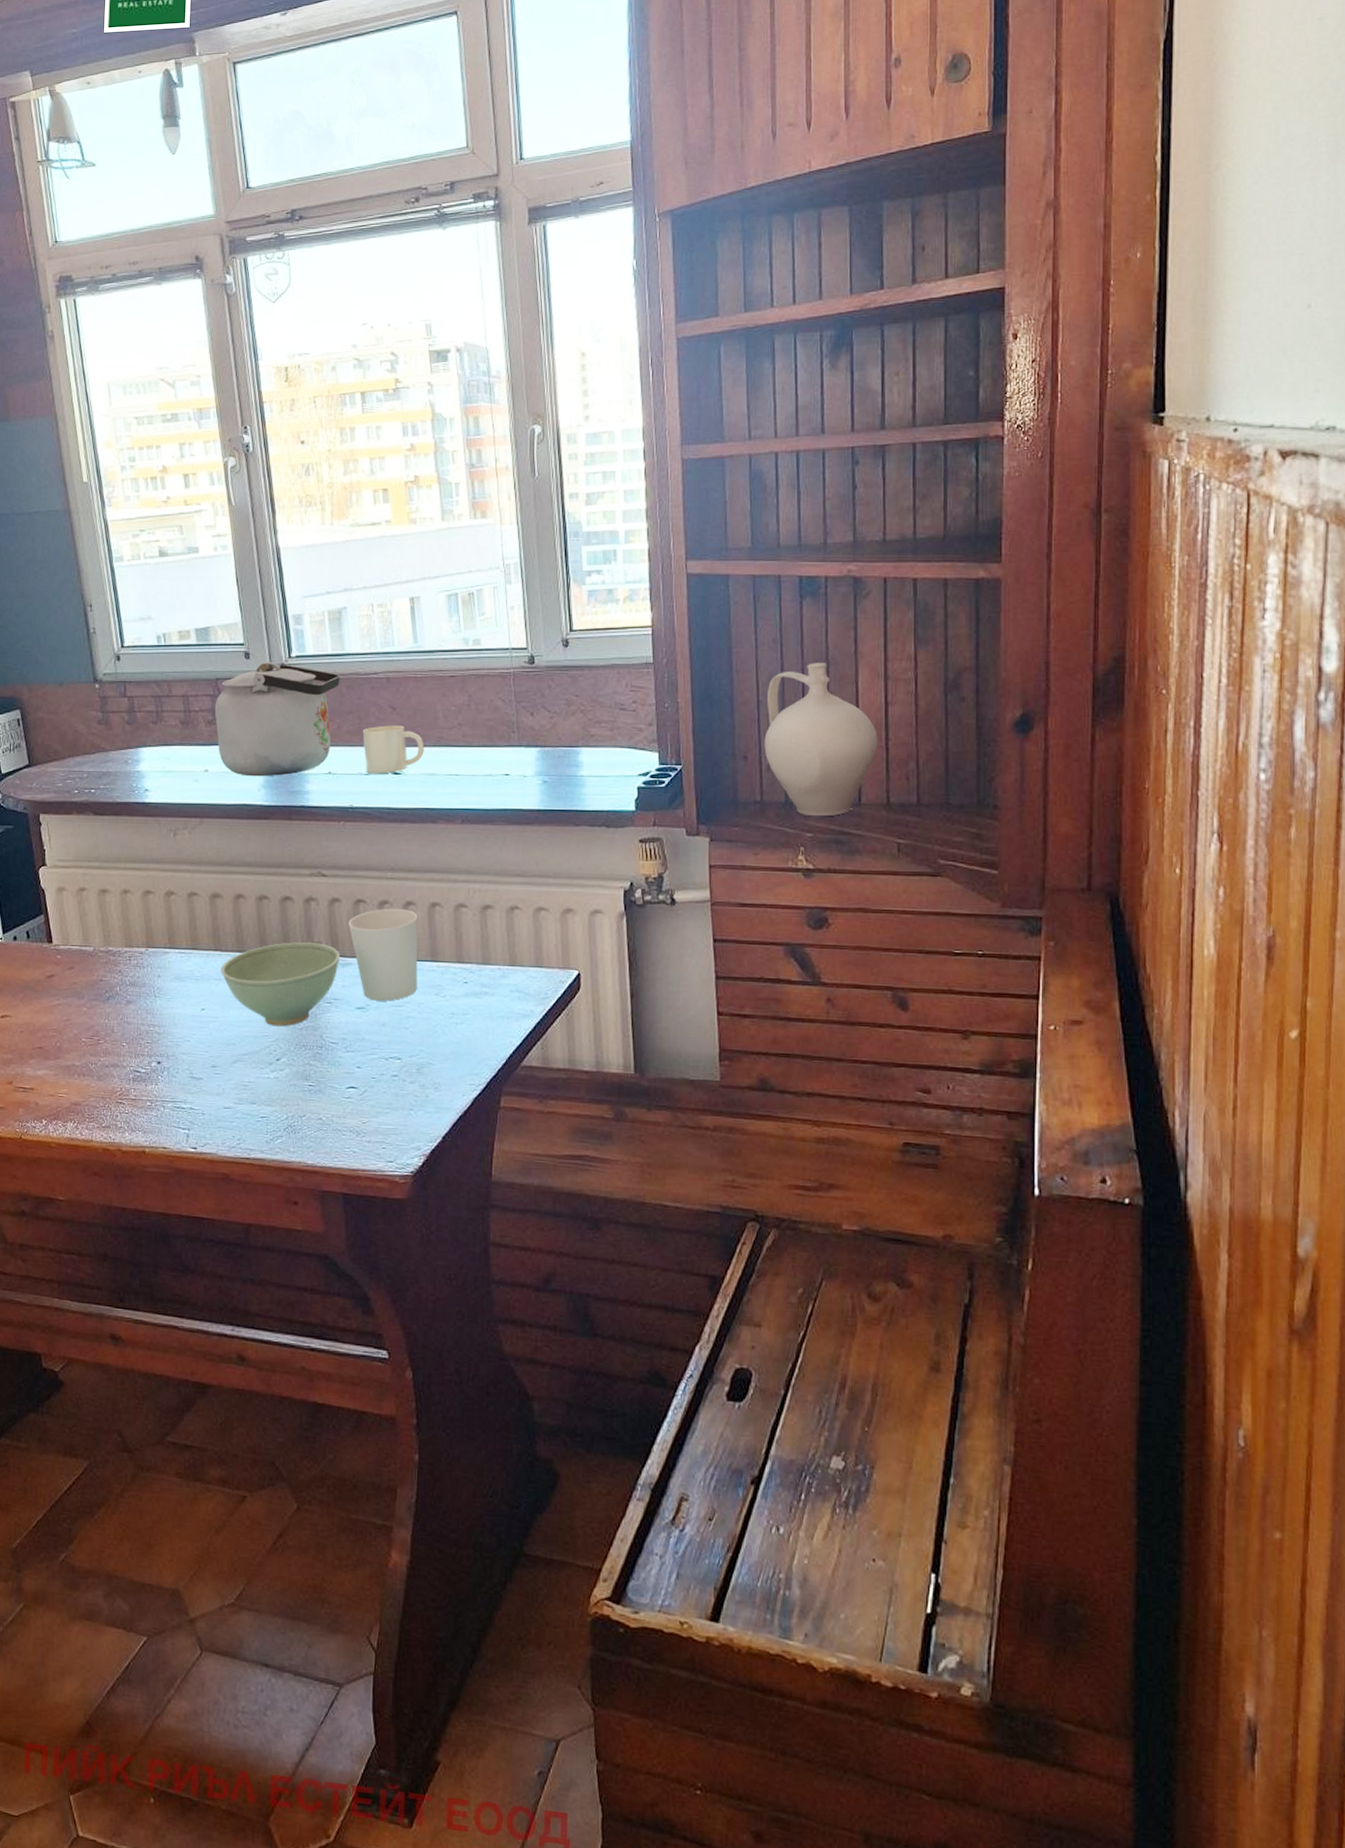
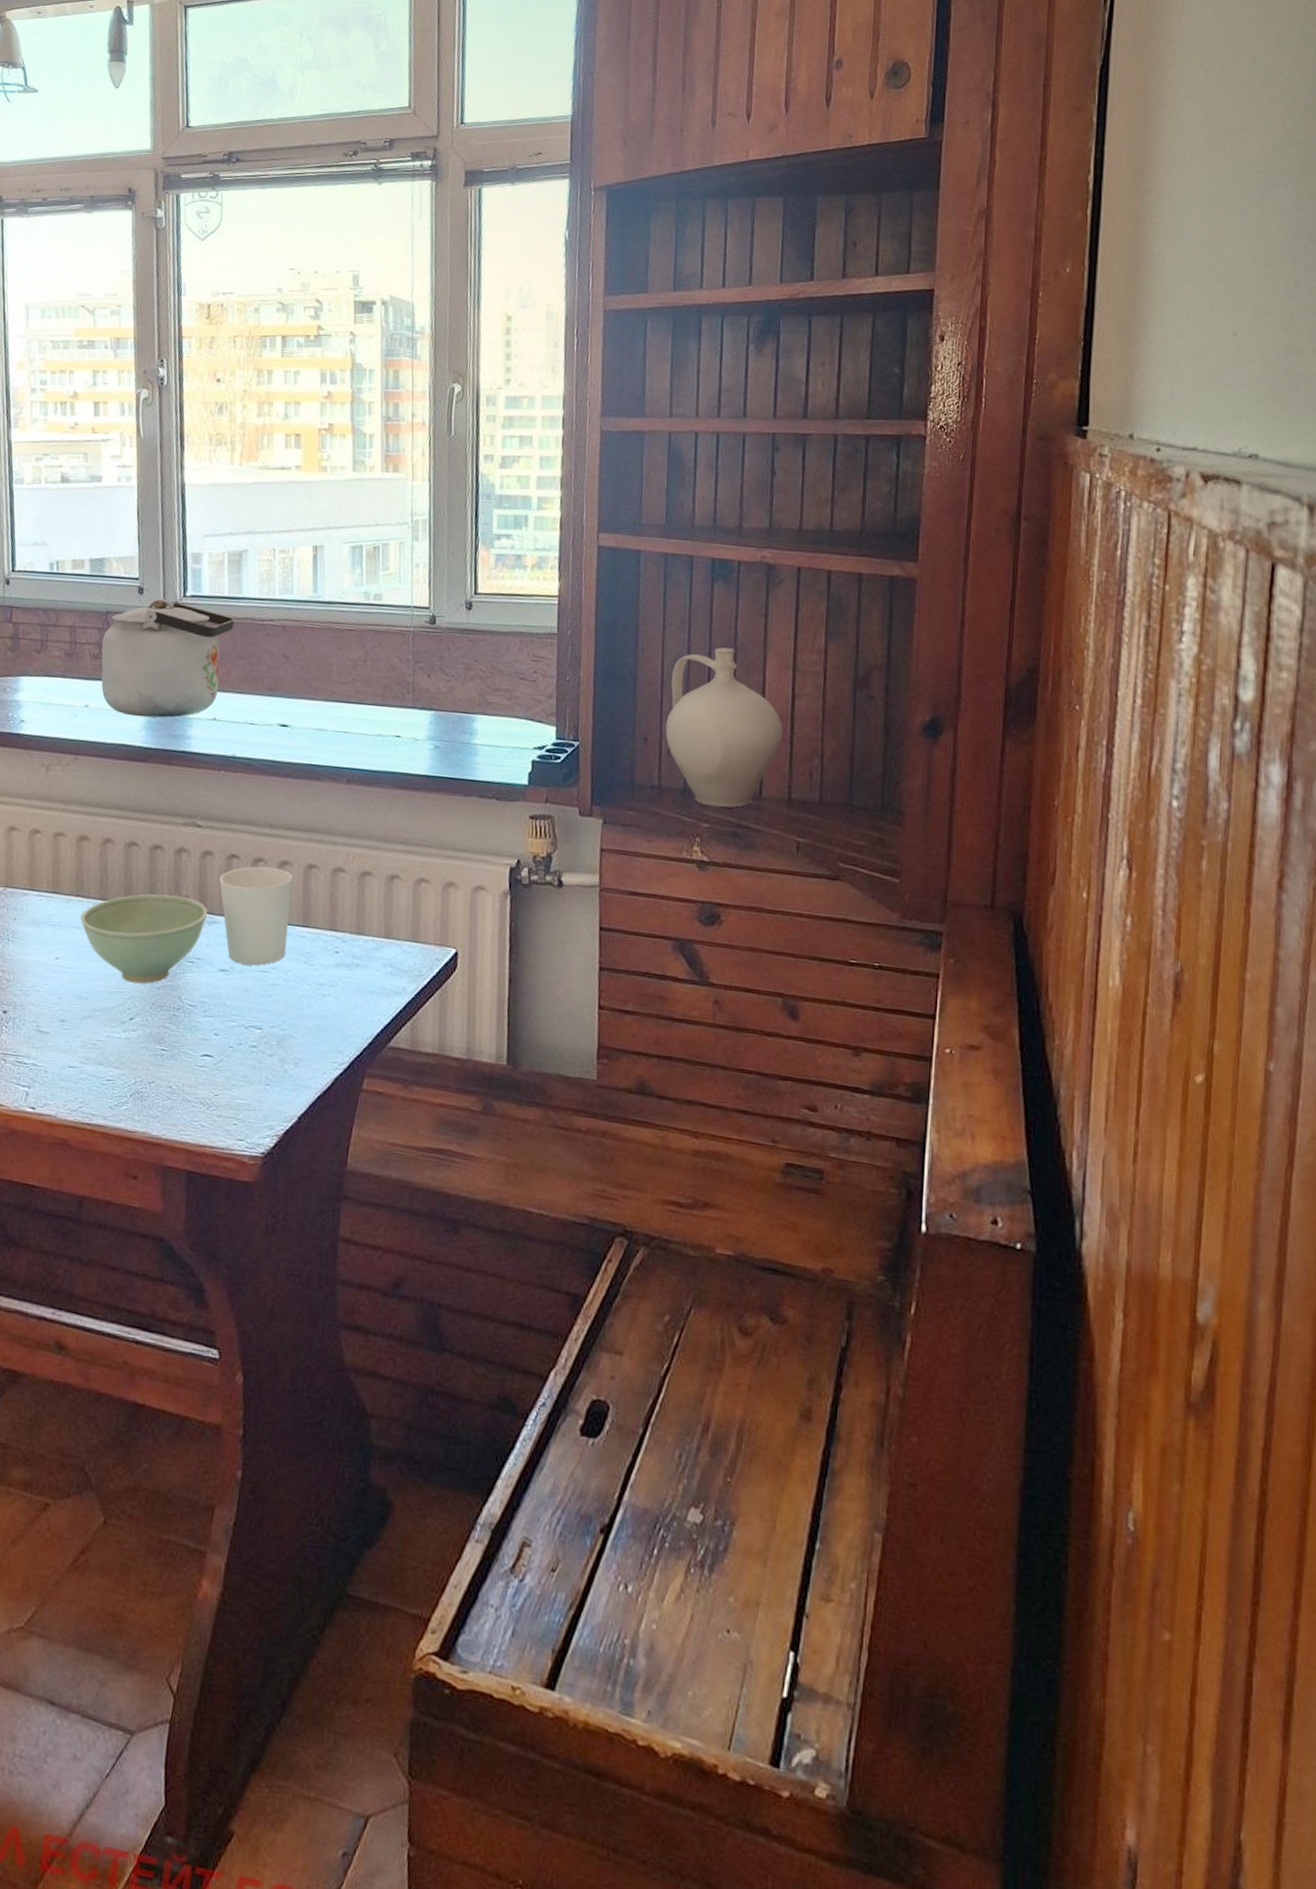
mug: present [362,725,424,774] -> none [252,674,315,725]

